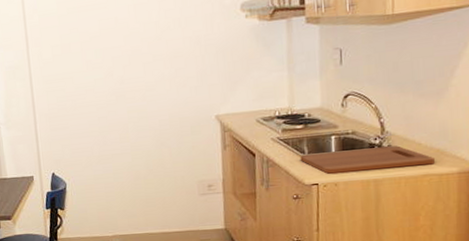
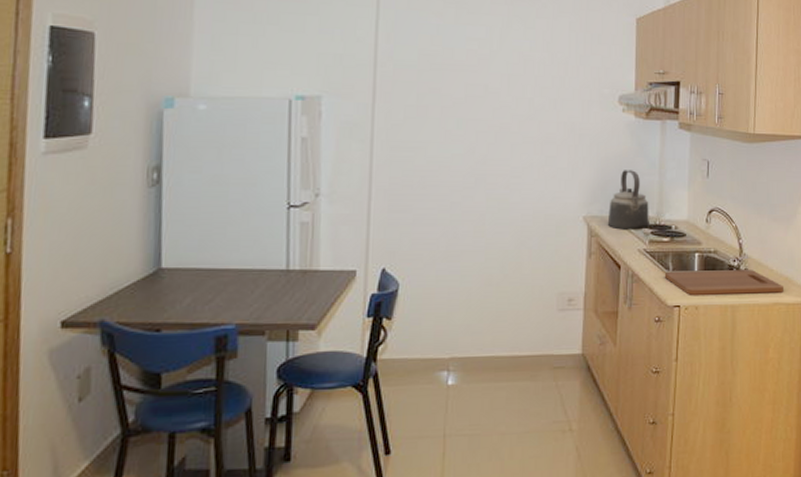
kettle: none [239,69,281,123] -> present [607,170,649,230]

